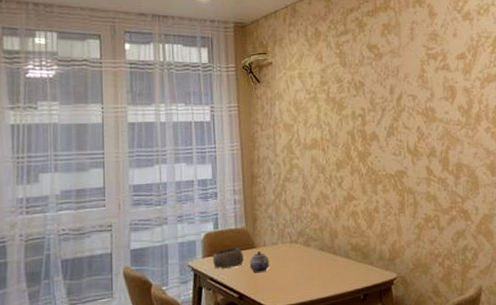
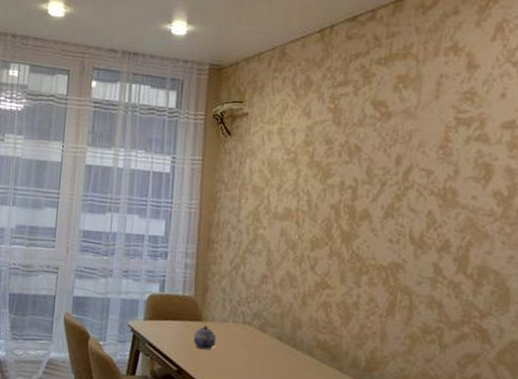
bowl: present [212,246,245,269] -> none [154,315,189,338]

